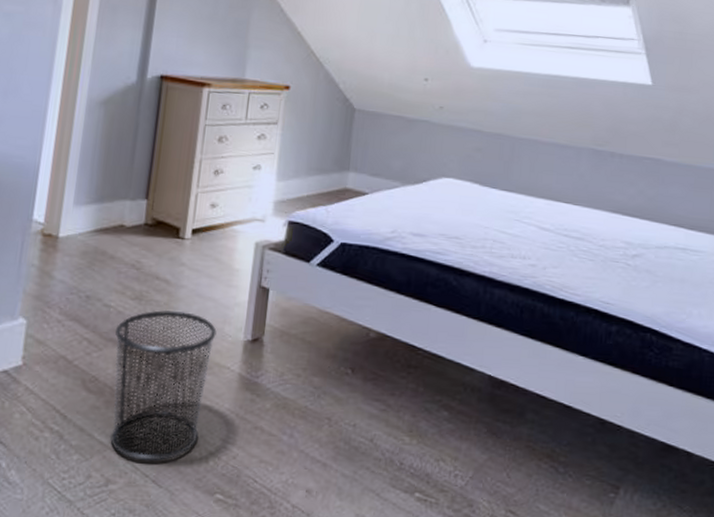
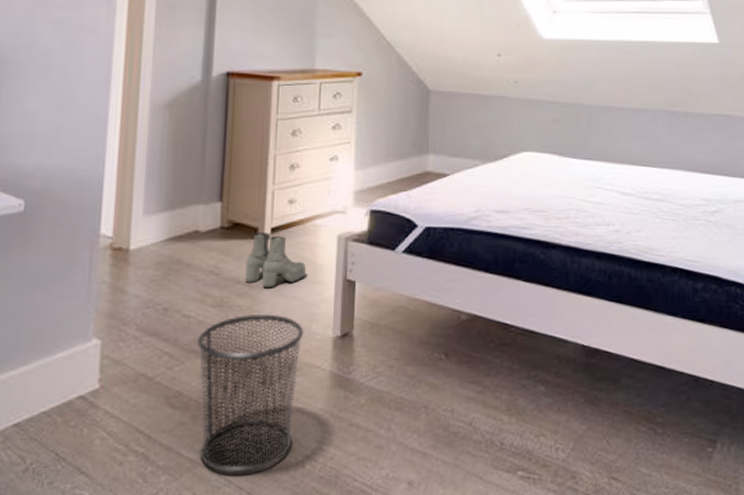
boots: none [164,231,223,287] -> present [245,231,307,289]

